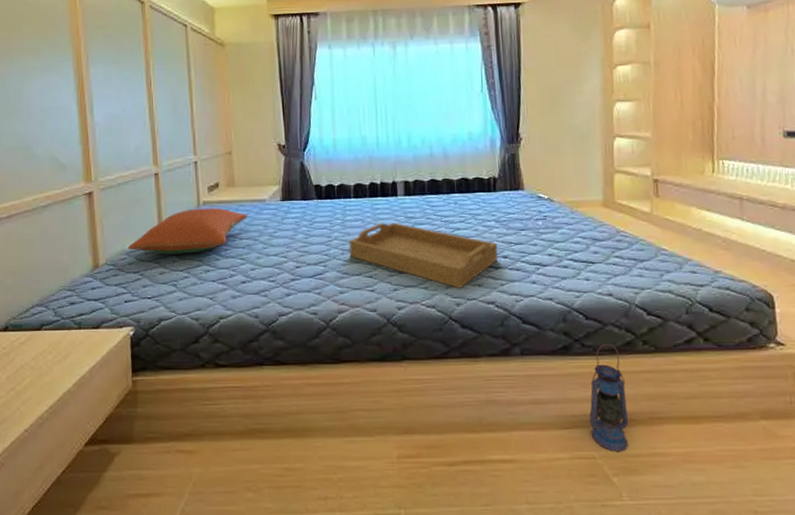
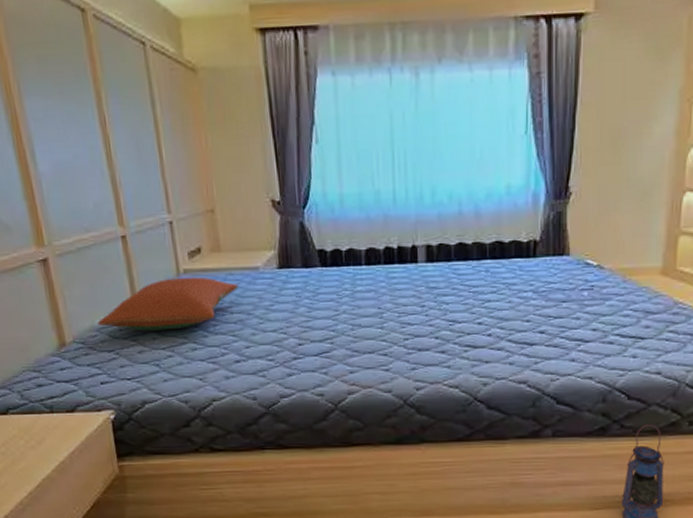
serving tray: present [349,222,498,289] -> none [359,293,534,368]

